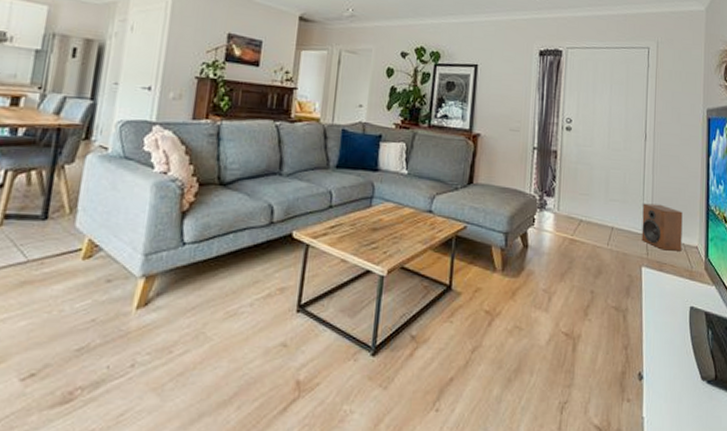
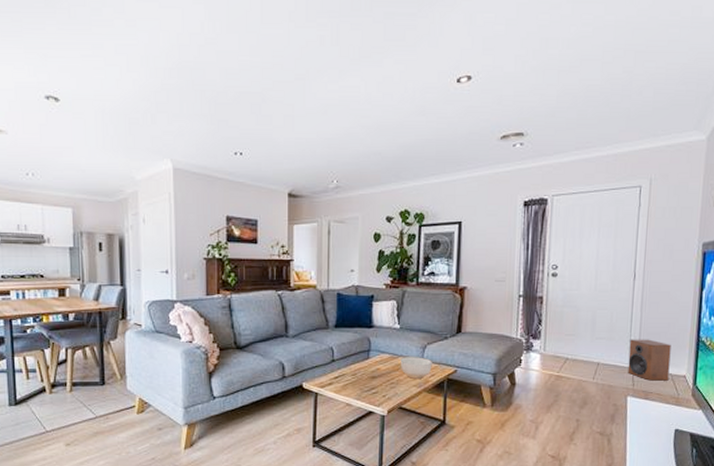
bowl: none [405,207,441,235] -> present [400,357,432,380]

